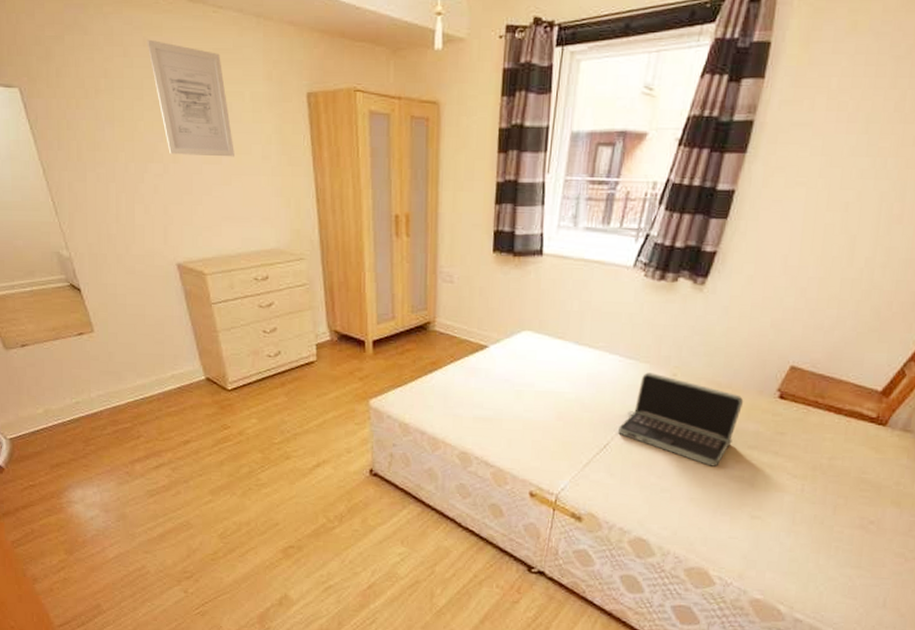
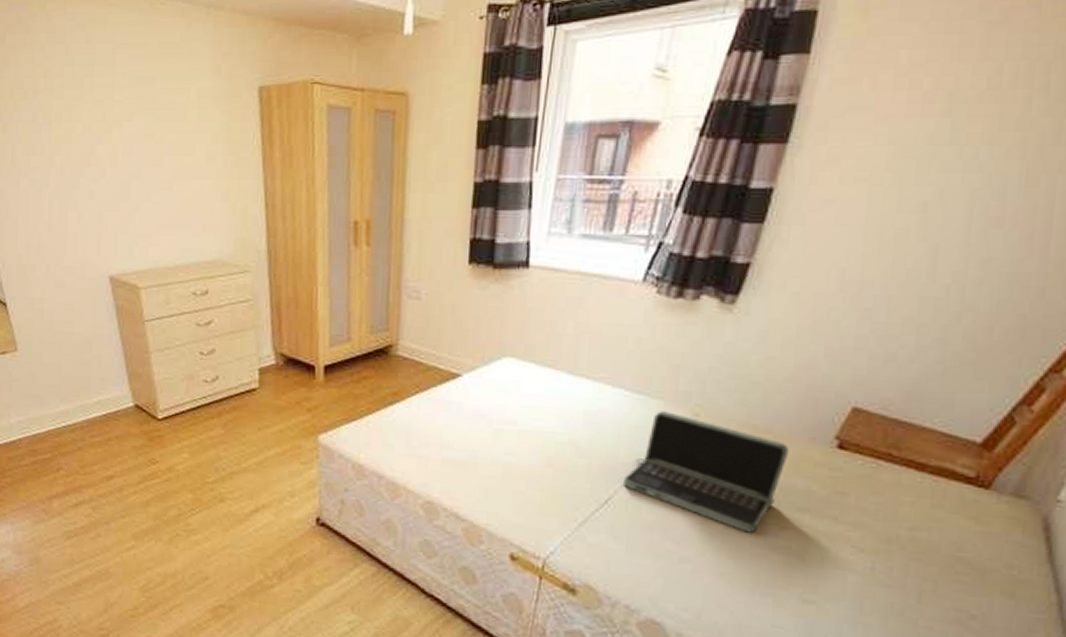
wall art: present [147,39,234,157] -> none [90,35,177,159]

